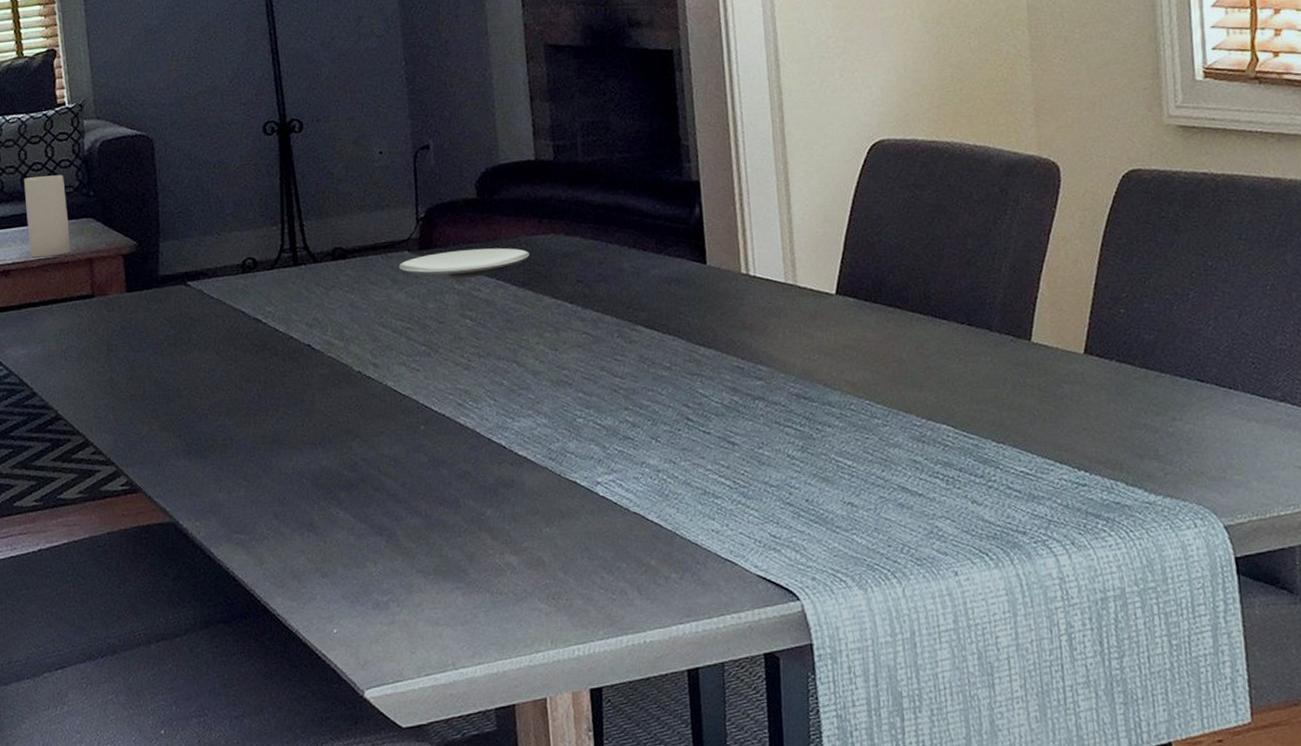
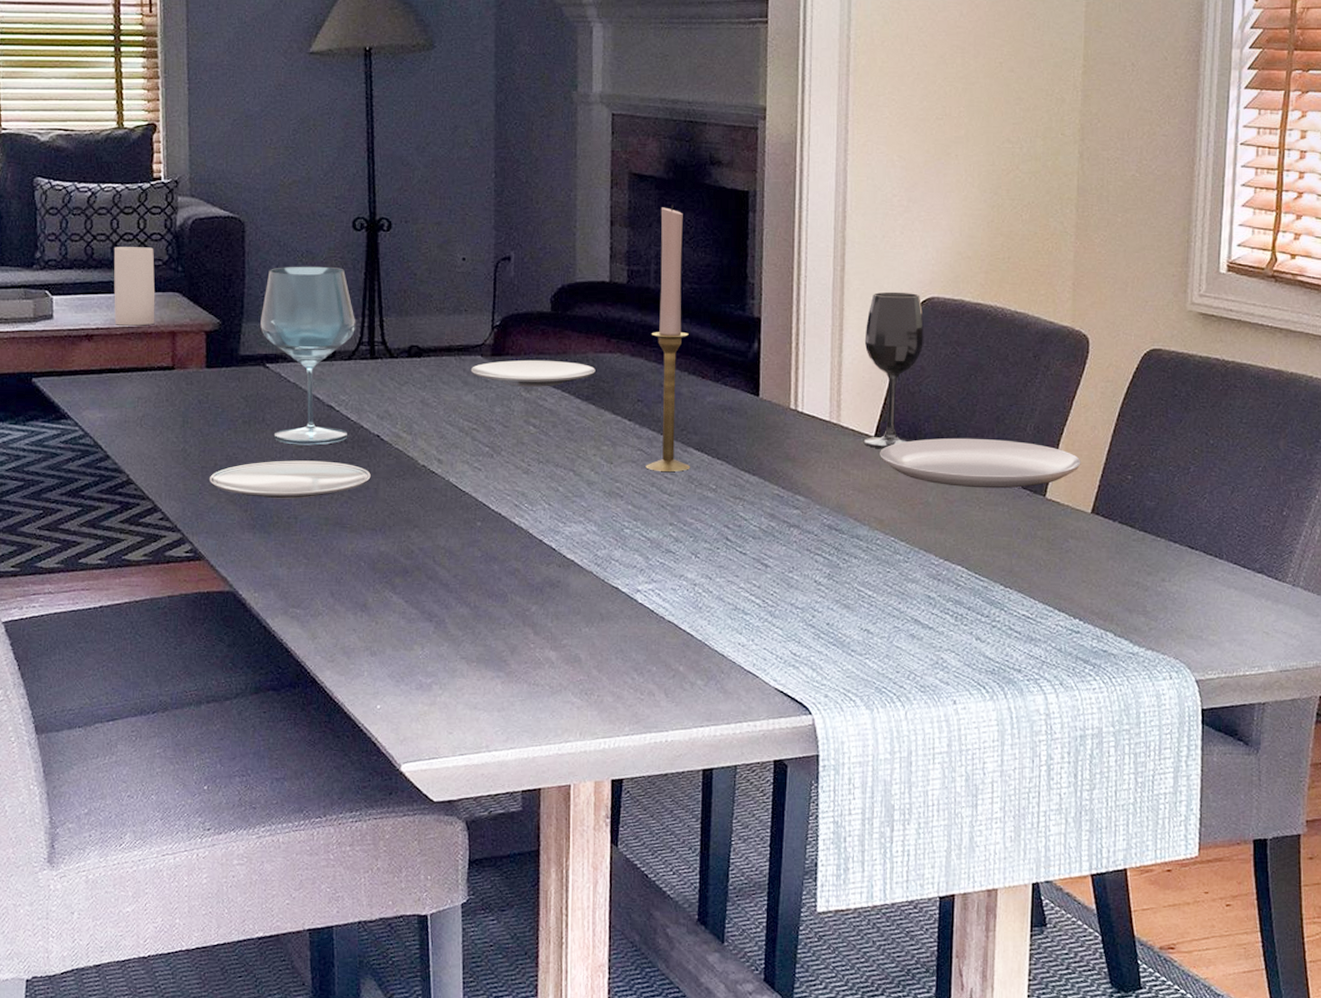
plate: none [139,376,305,421] -> present [209,460,371,499]
wine glass: none [177,175,278,363] -> present [260,266,356,445]
candlestick: none [581,73,641,354] -> present [646,205,691,472]
wine glass: none [813,137,879,307] -> present [863,291,925,449]
plate: none [843,284,1066,339] -> present [880,438,1081,489]

